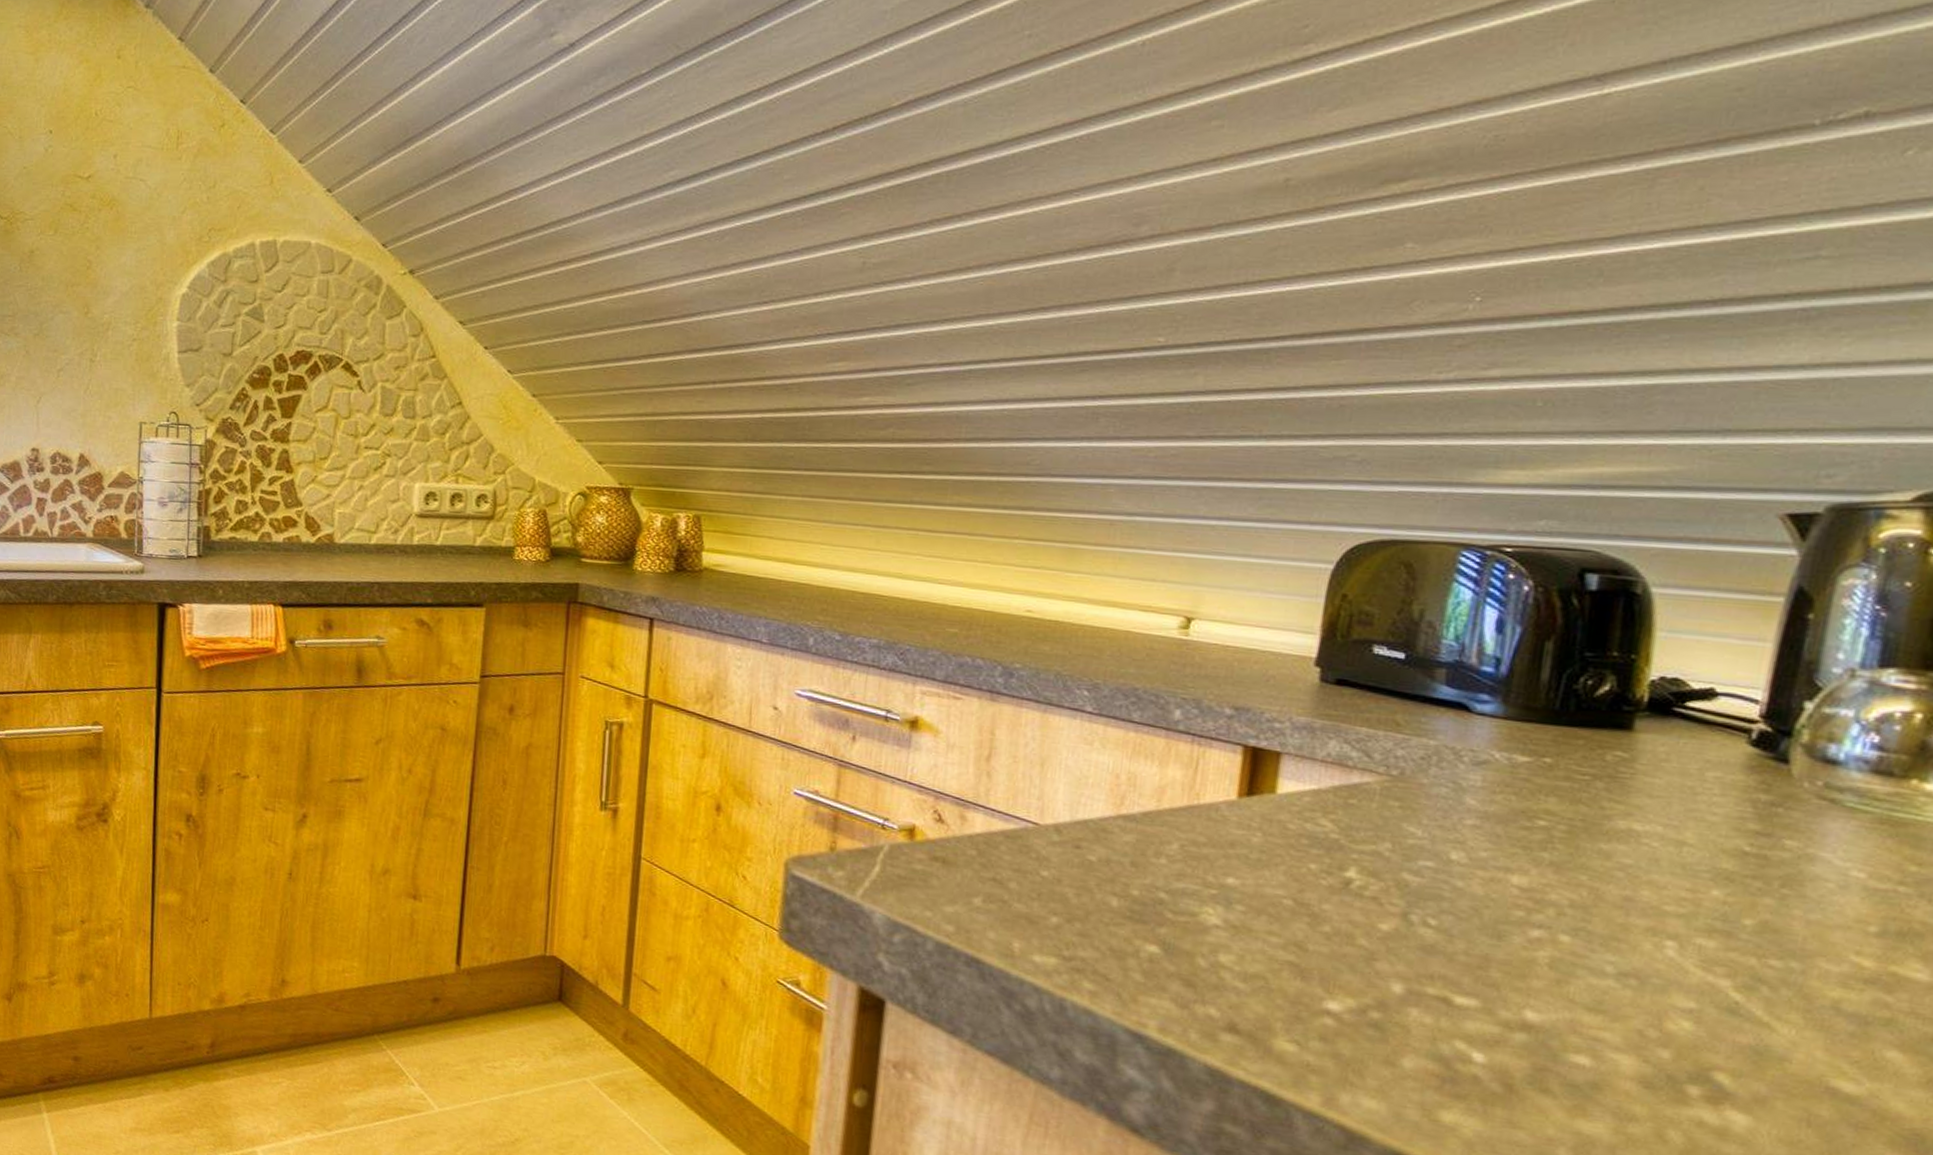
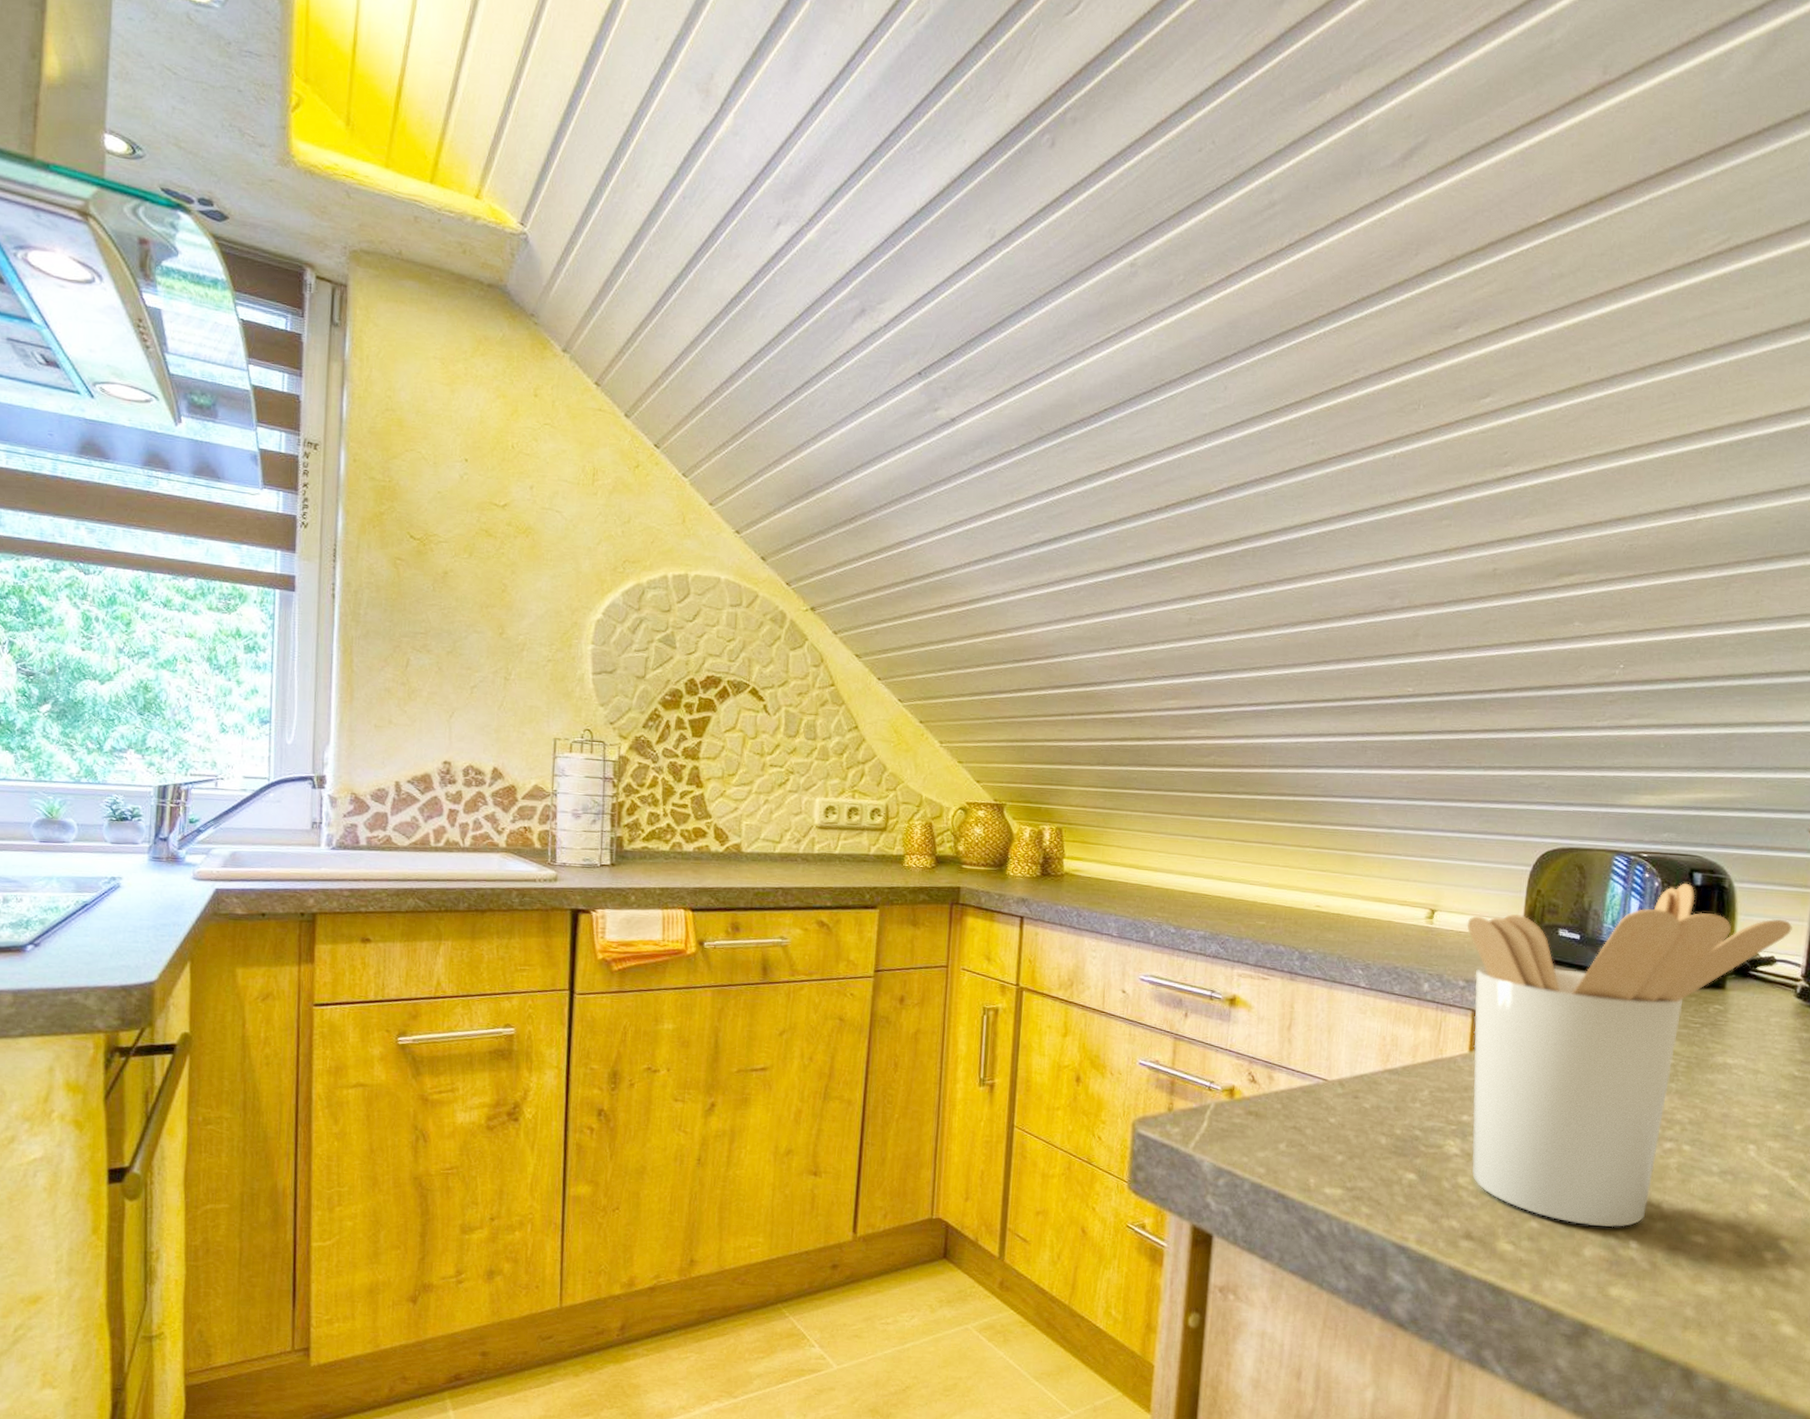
utensil holder: none [1237,587,1747,1035] -> present [1467,883,1792,1228]

